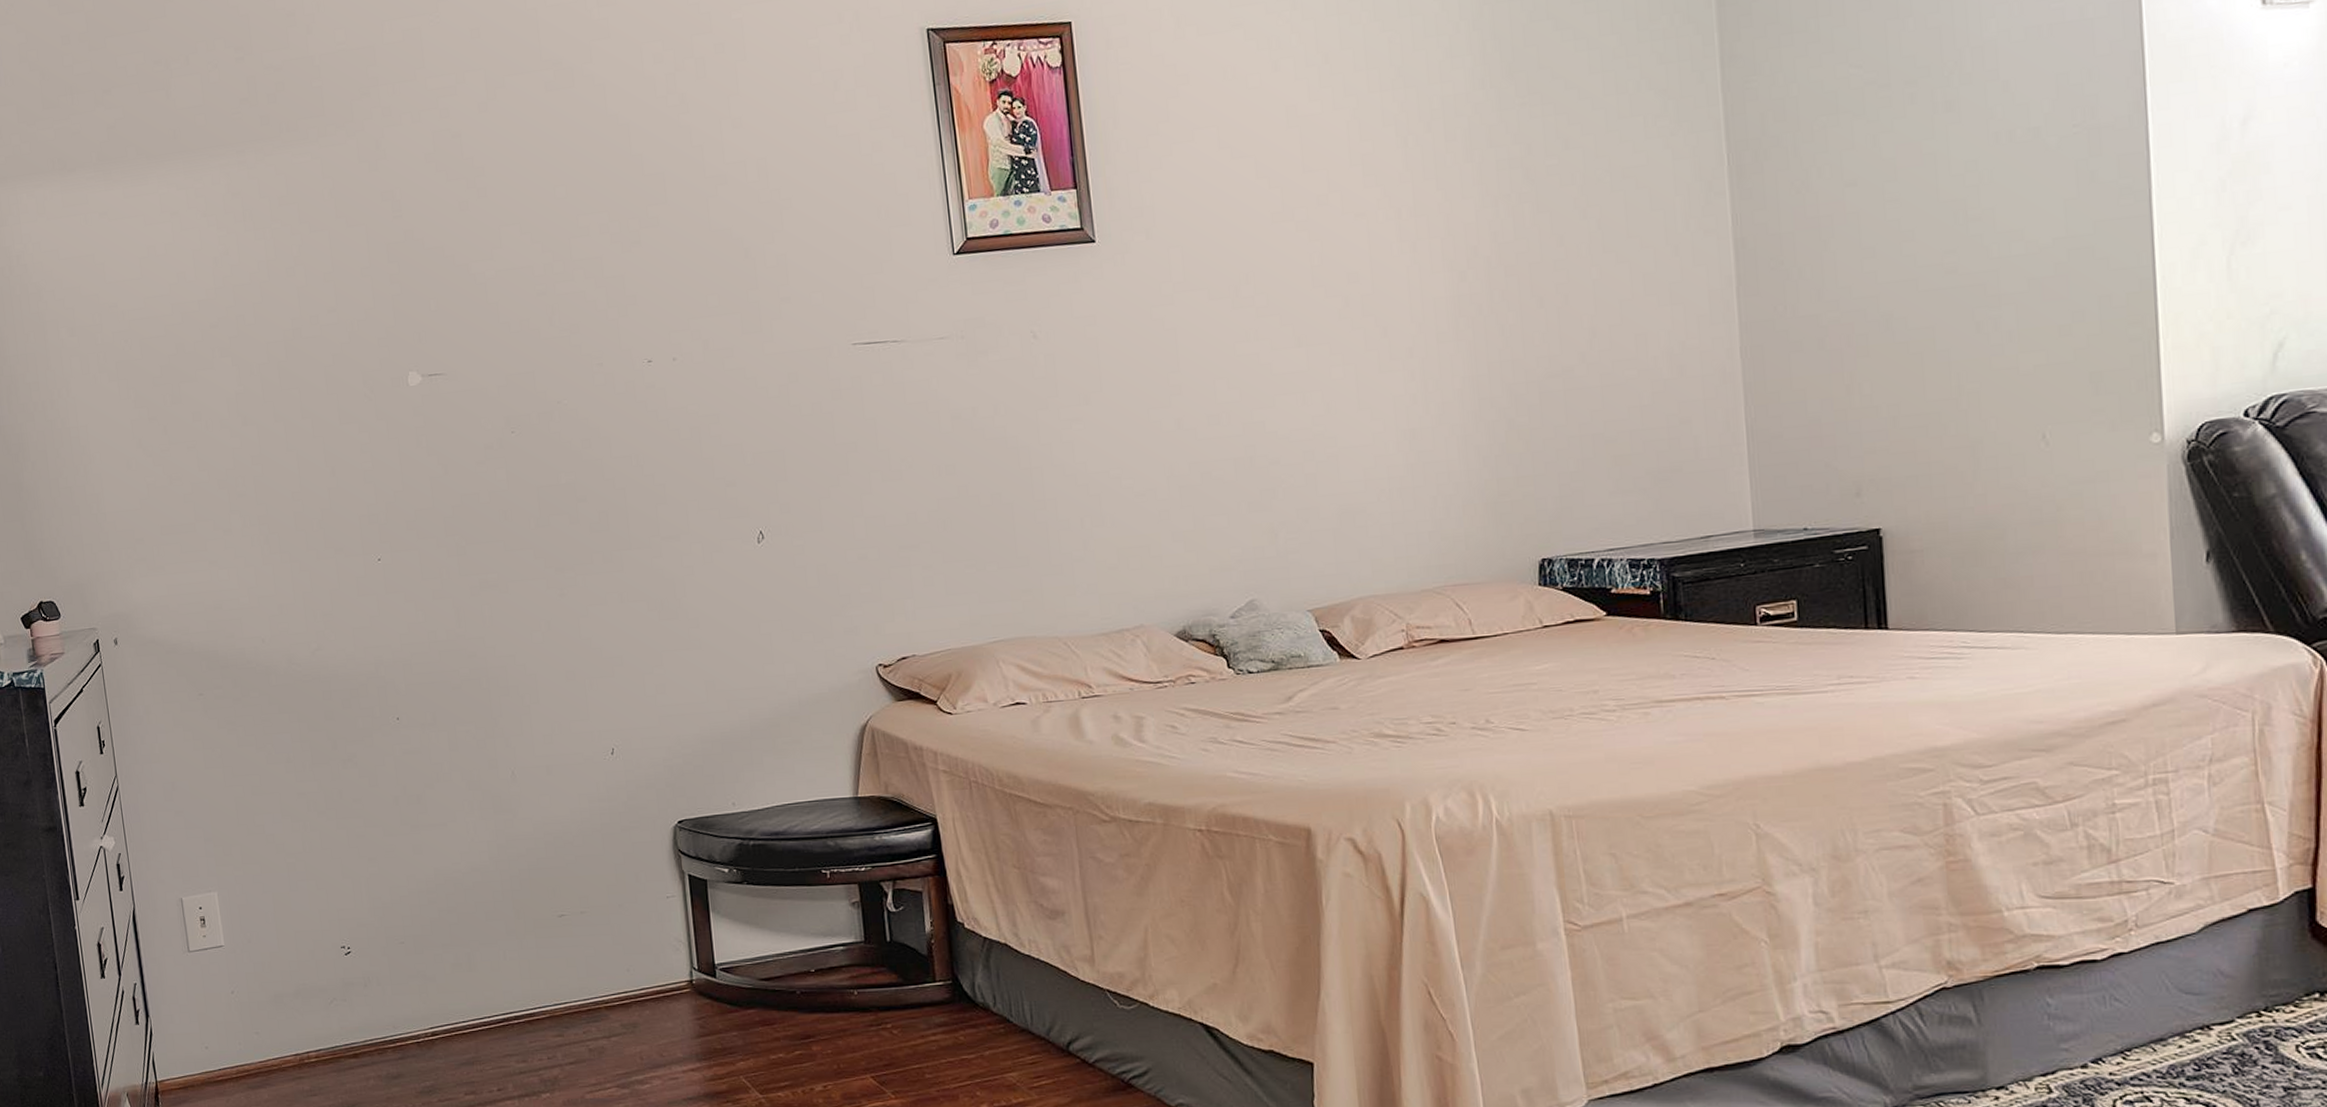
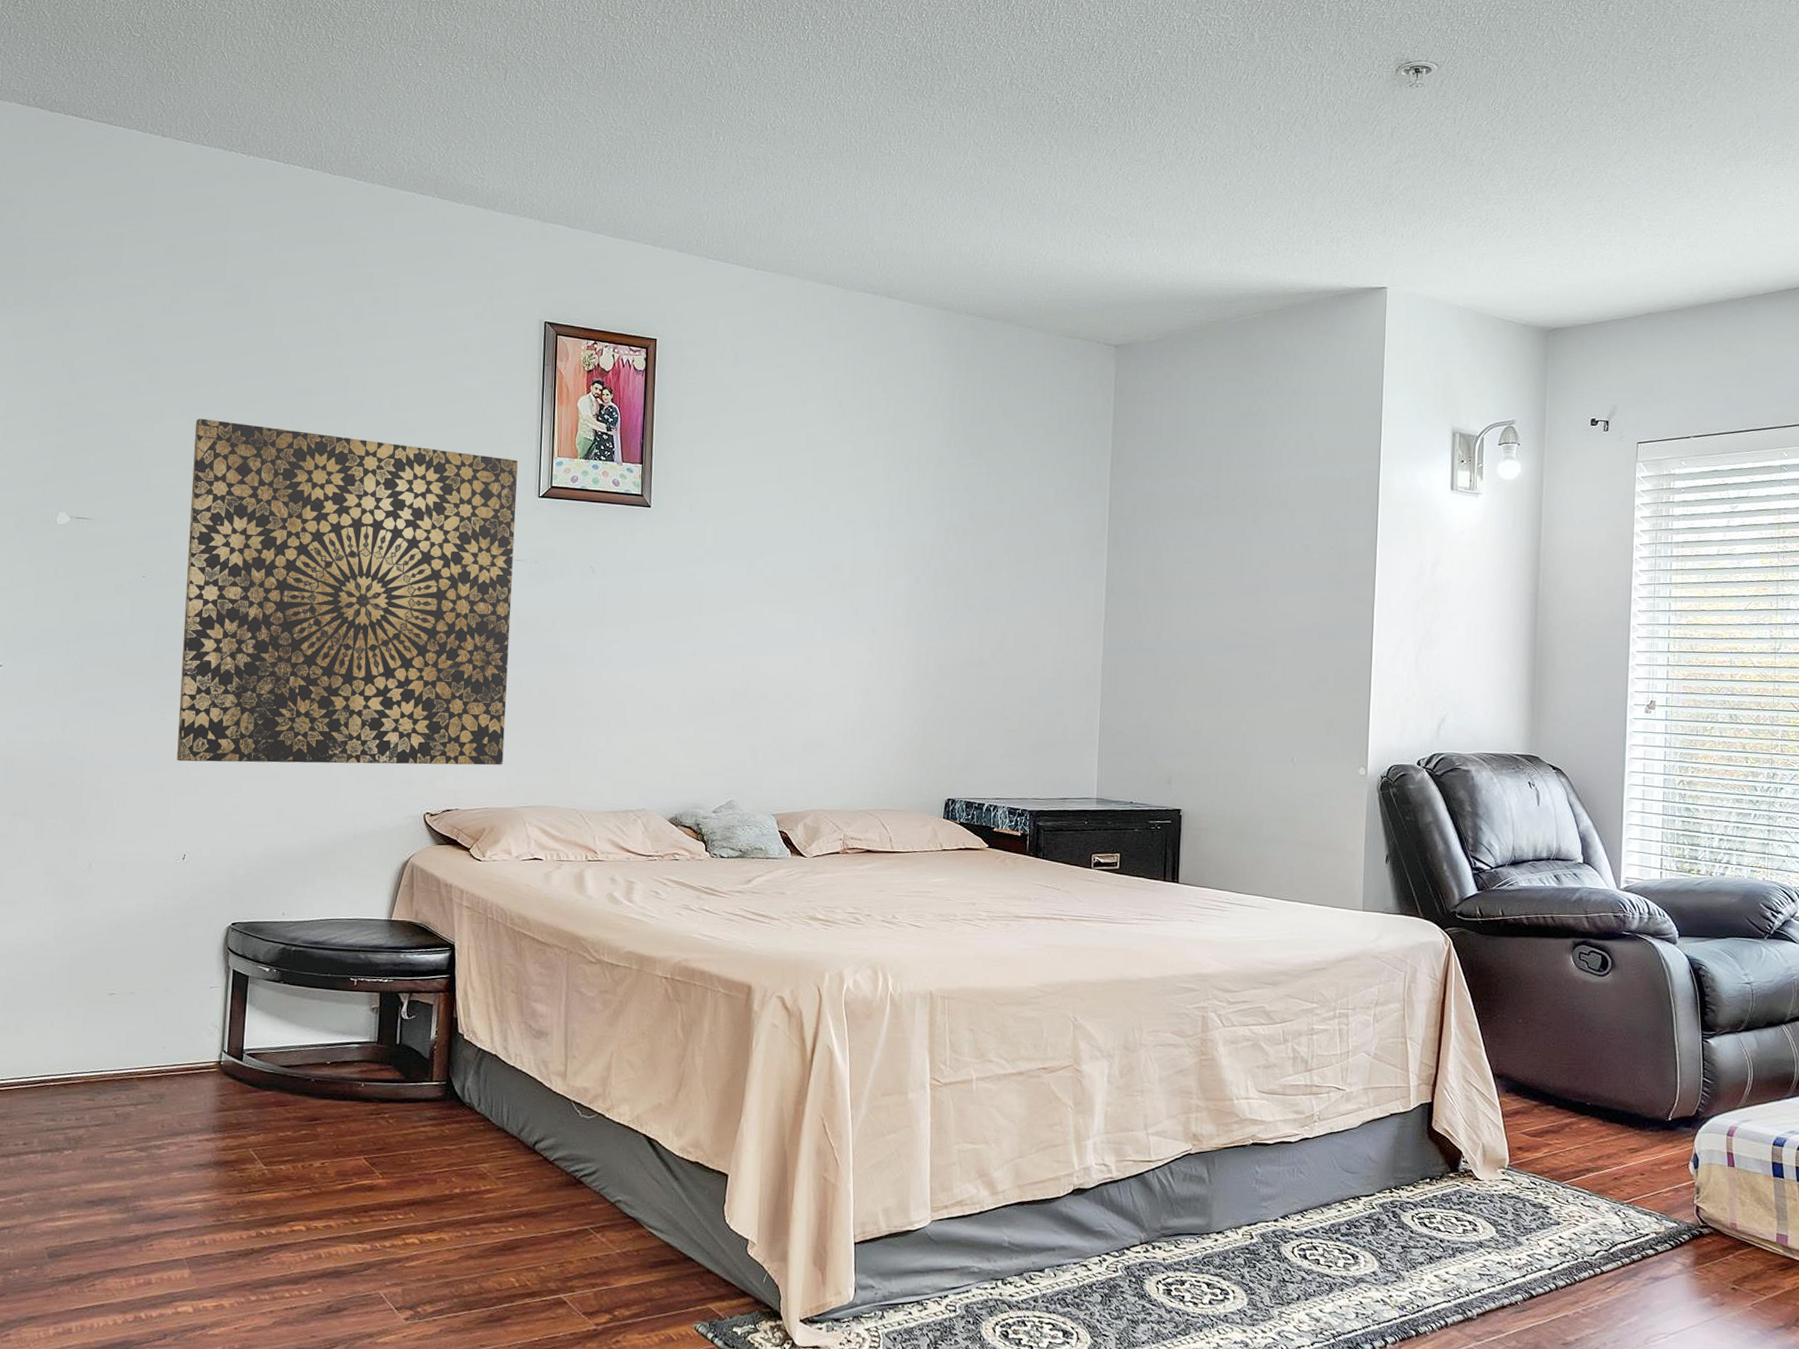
wall art: none [538,212,960,642] -> present [176,418,518,765]

